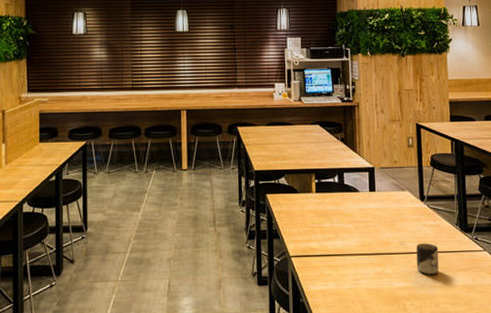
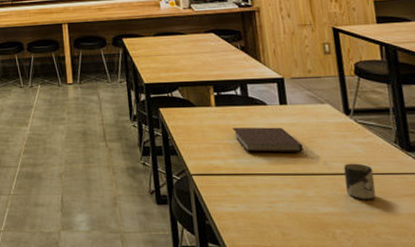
notebook: none [329,211,385,235] -> present [232,127,303,153]

